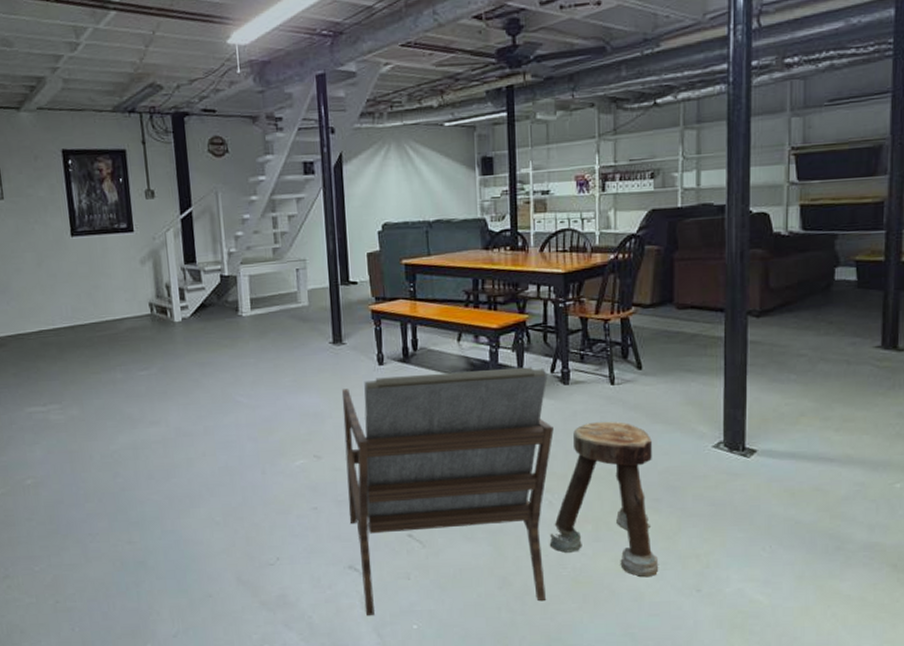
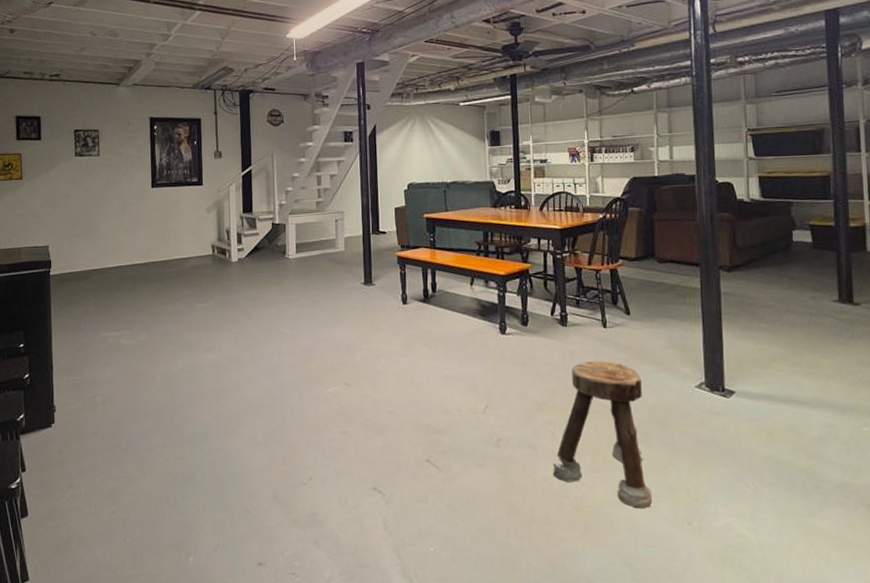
armchair: present [341,367,554,616] -> none [370,309,555,537]

